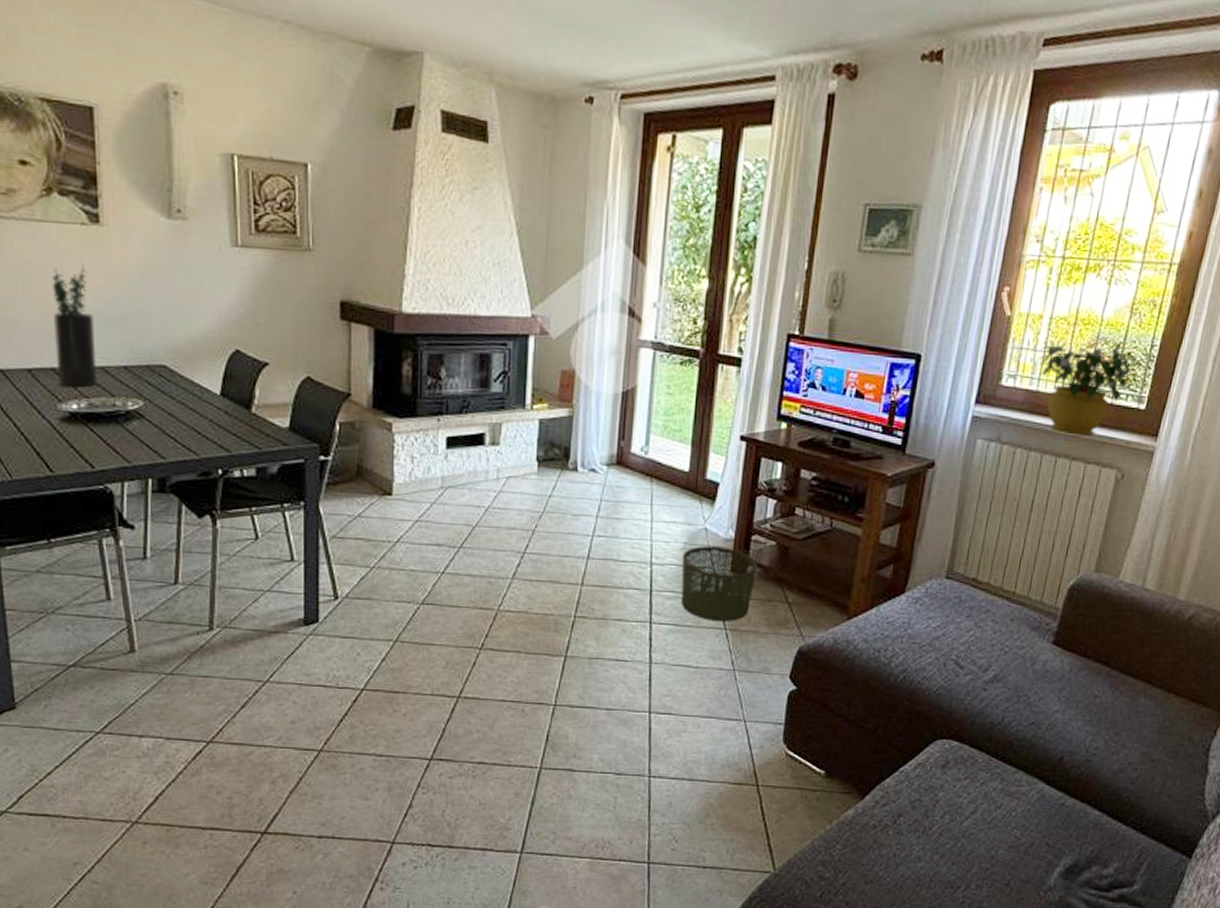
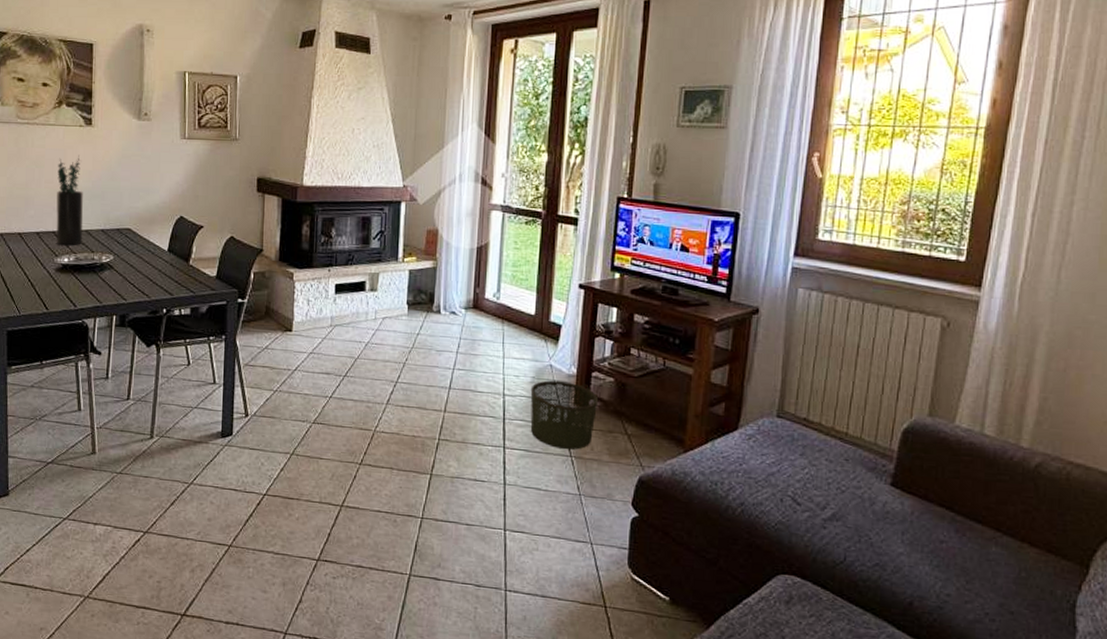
potted flower: present [1036,344,1136,436] -> none [851,201,952,286]

